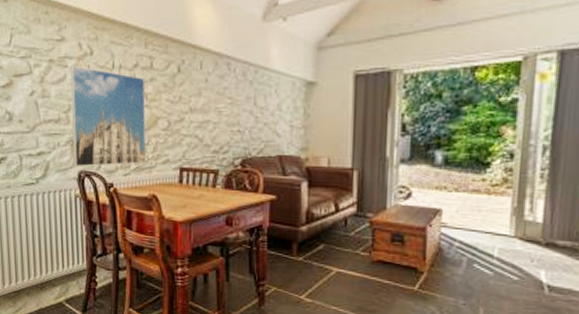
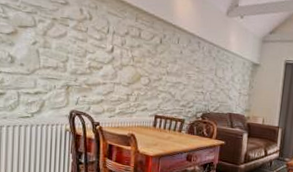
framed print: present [69,65,146,167] -> none [66,25,133,110]

